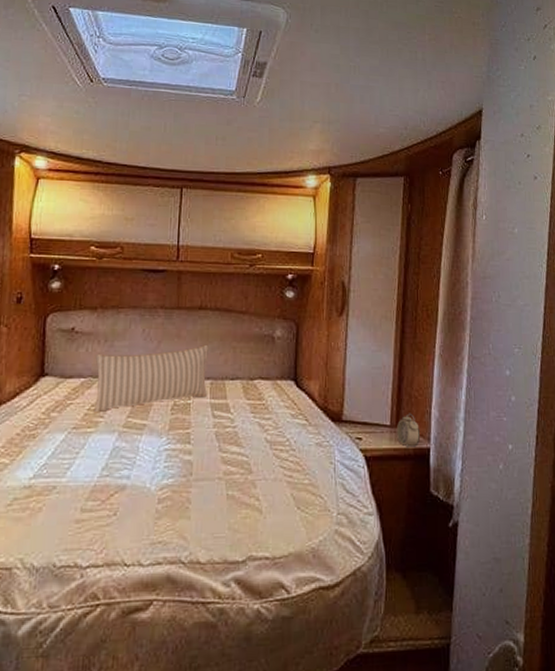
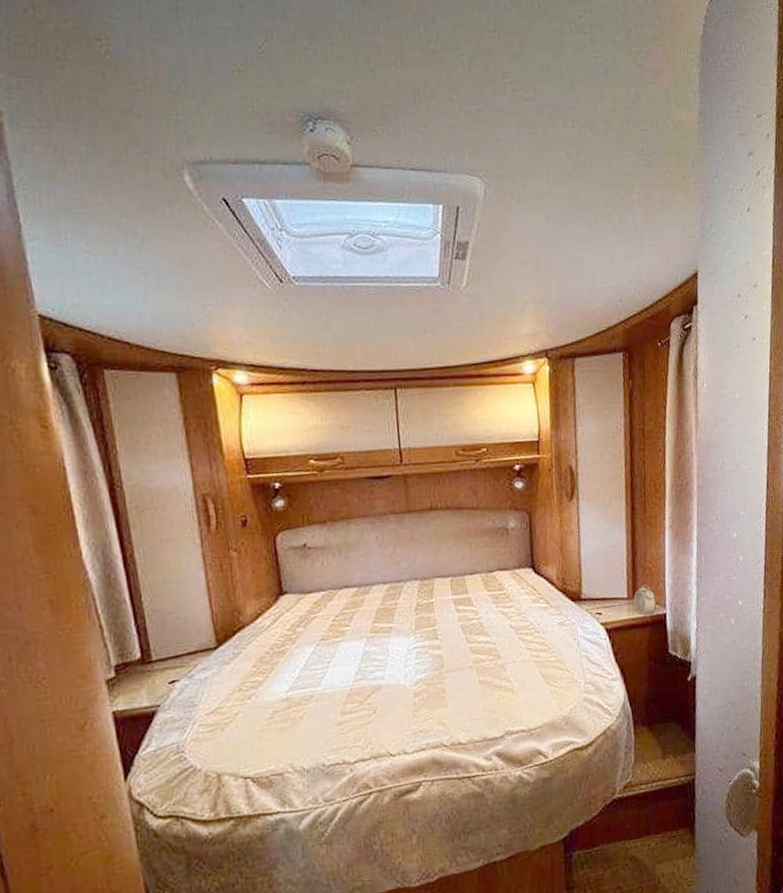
pillow: present [93,344,209,415] -> none [332,543,448,625]

